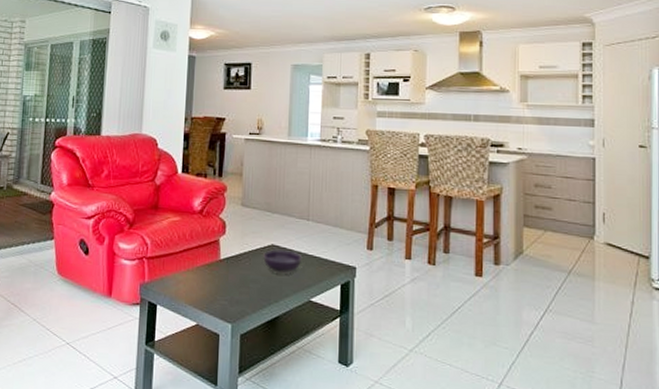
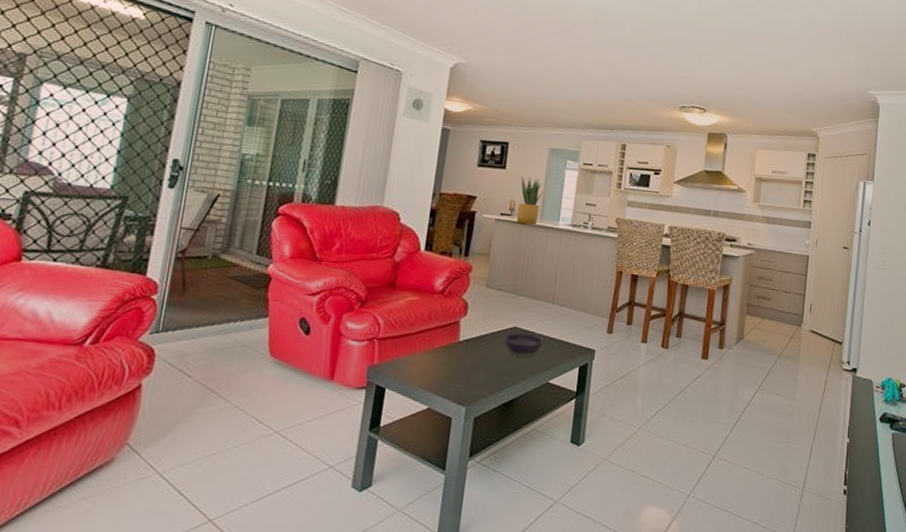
planter: none [265,94,289,143] -> present [516,175,543,226]

